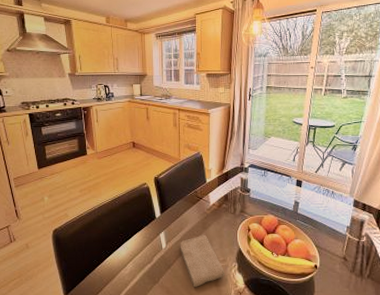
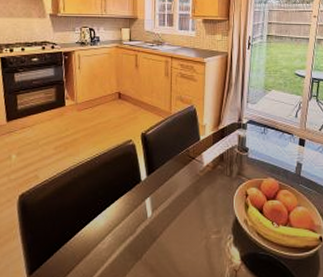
washcloth: present [180,234,225,287] -> none [168,201,219,264]

